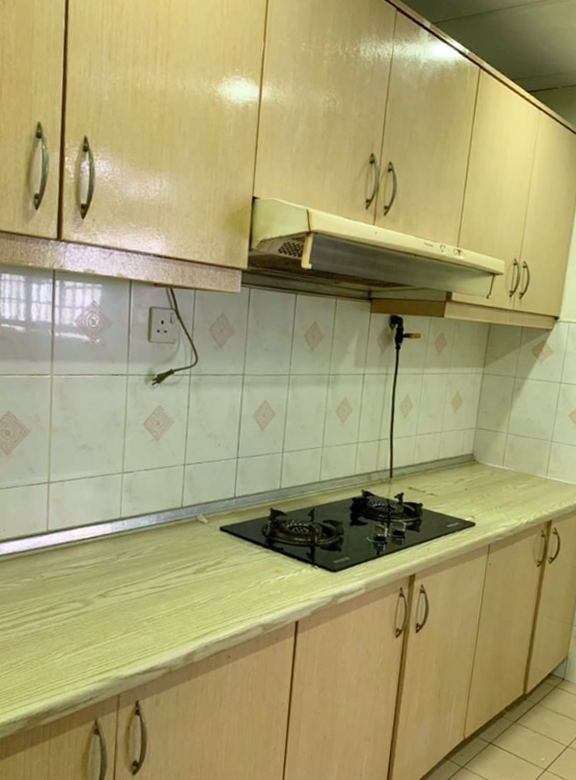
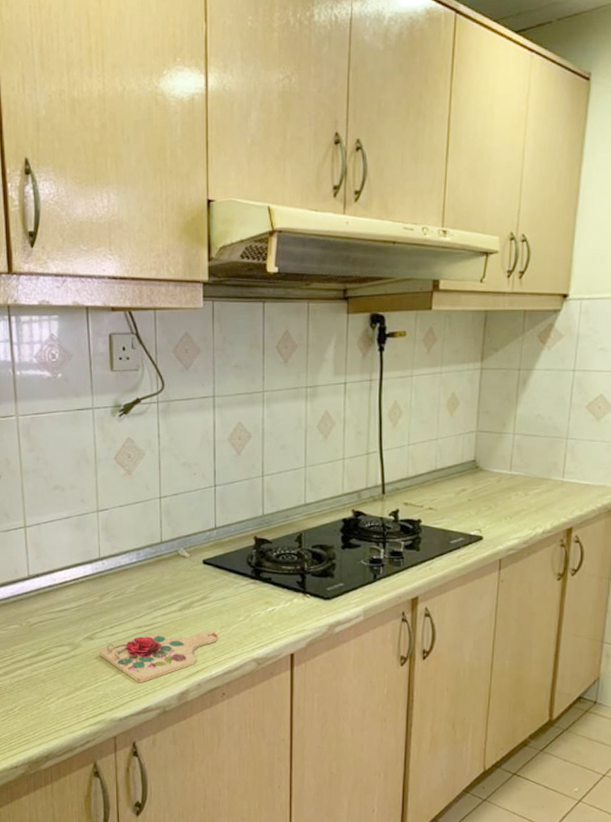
cutting board: none [111,595,228,643] -> present [100,632,218,683]

